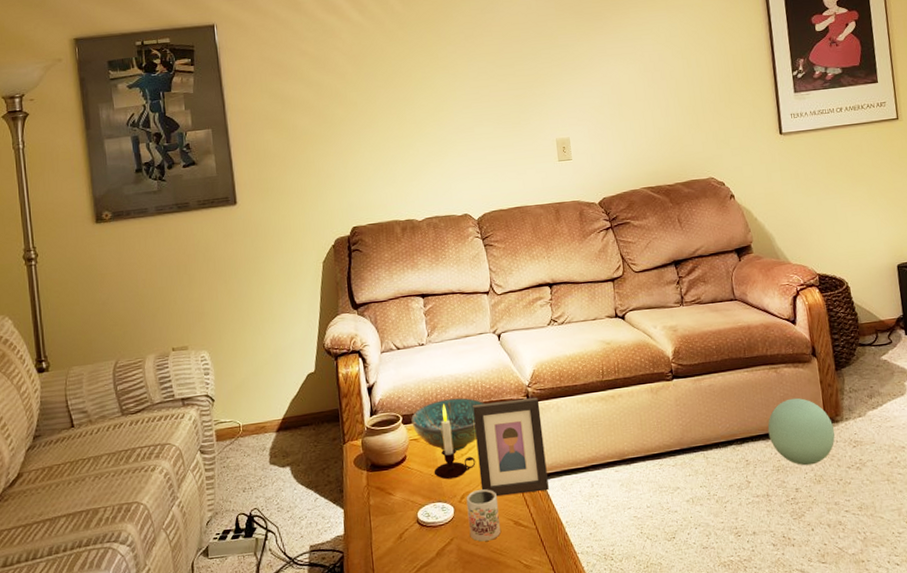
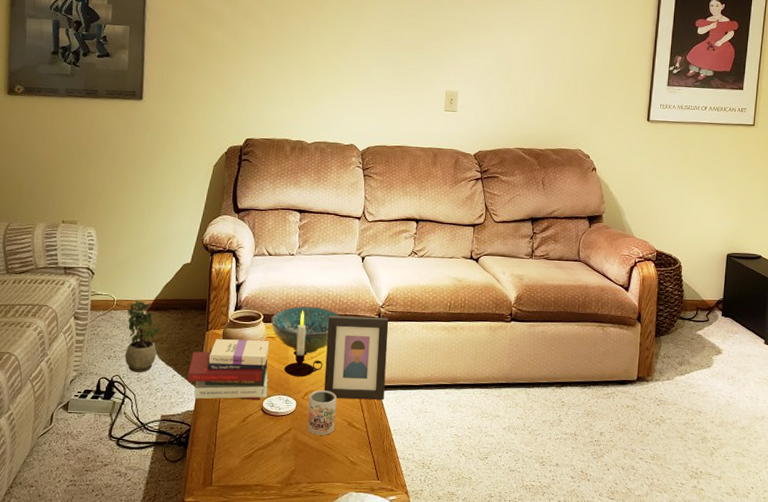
potted plant: none [255,421,296,502] -> present [124,299,162,372]
books: none [331,443,421,522] -> present [187,339,270,401]
ball: present [767,398,835,466] -> none [586,354,644,415]

